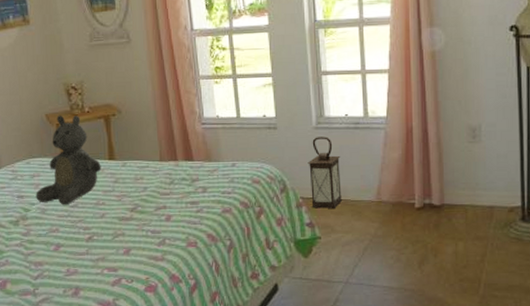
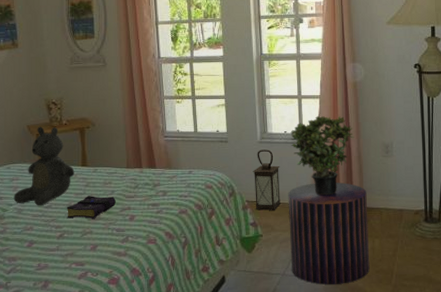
book: none [95,193,149,219] -> present [67,196,116,219]
stool: none [350,175,452,294] -> present [288,183,370,285]
potted plant: none [353,94,432,191] -> present [290,115,354,196]

